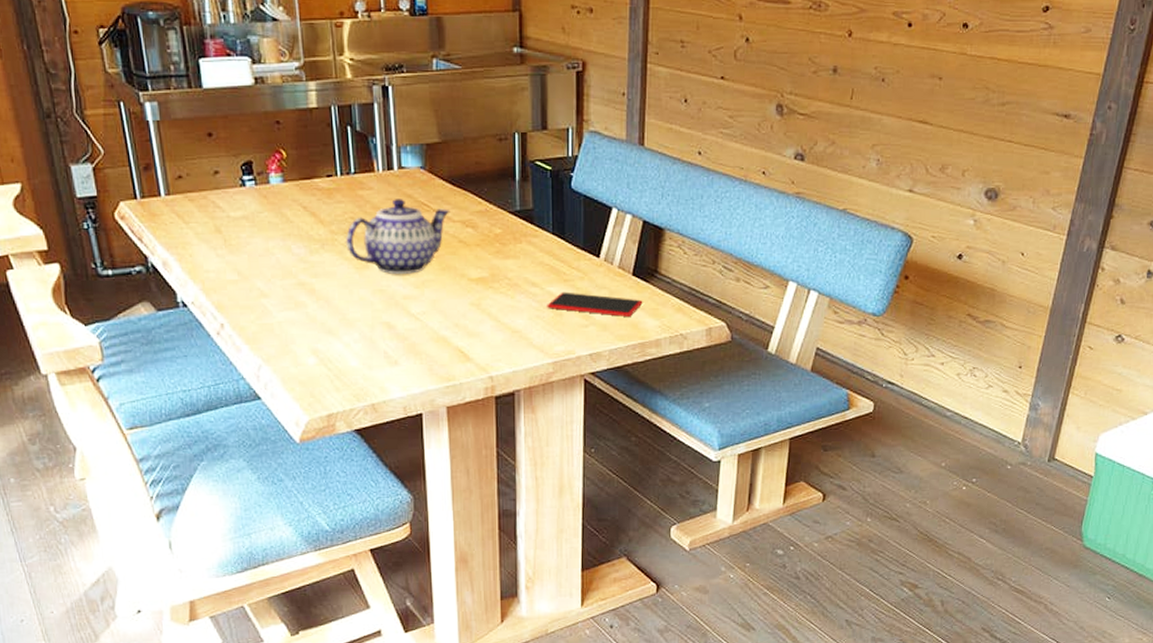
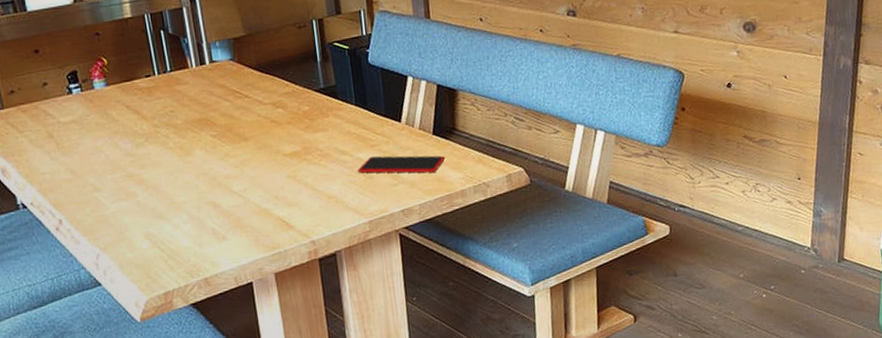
teapot: present [345,199,451,274] -> none [167,89,261,158]

